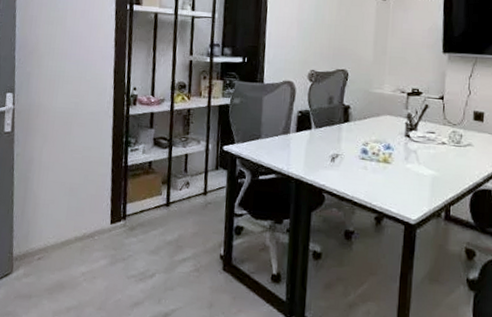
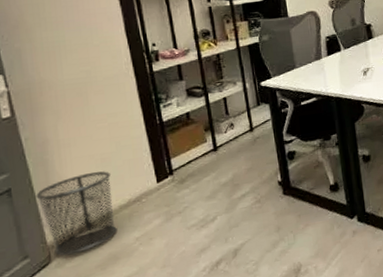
waste bin: none [13,198,75,272] -> present [35,171,117,256]

